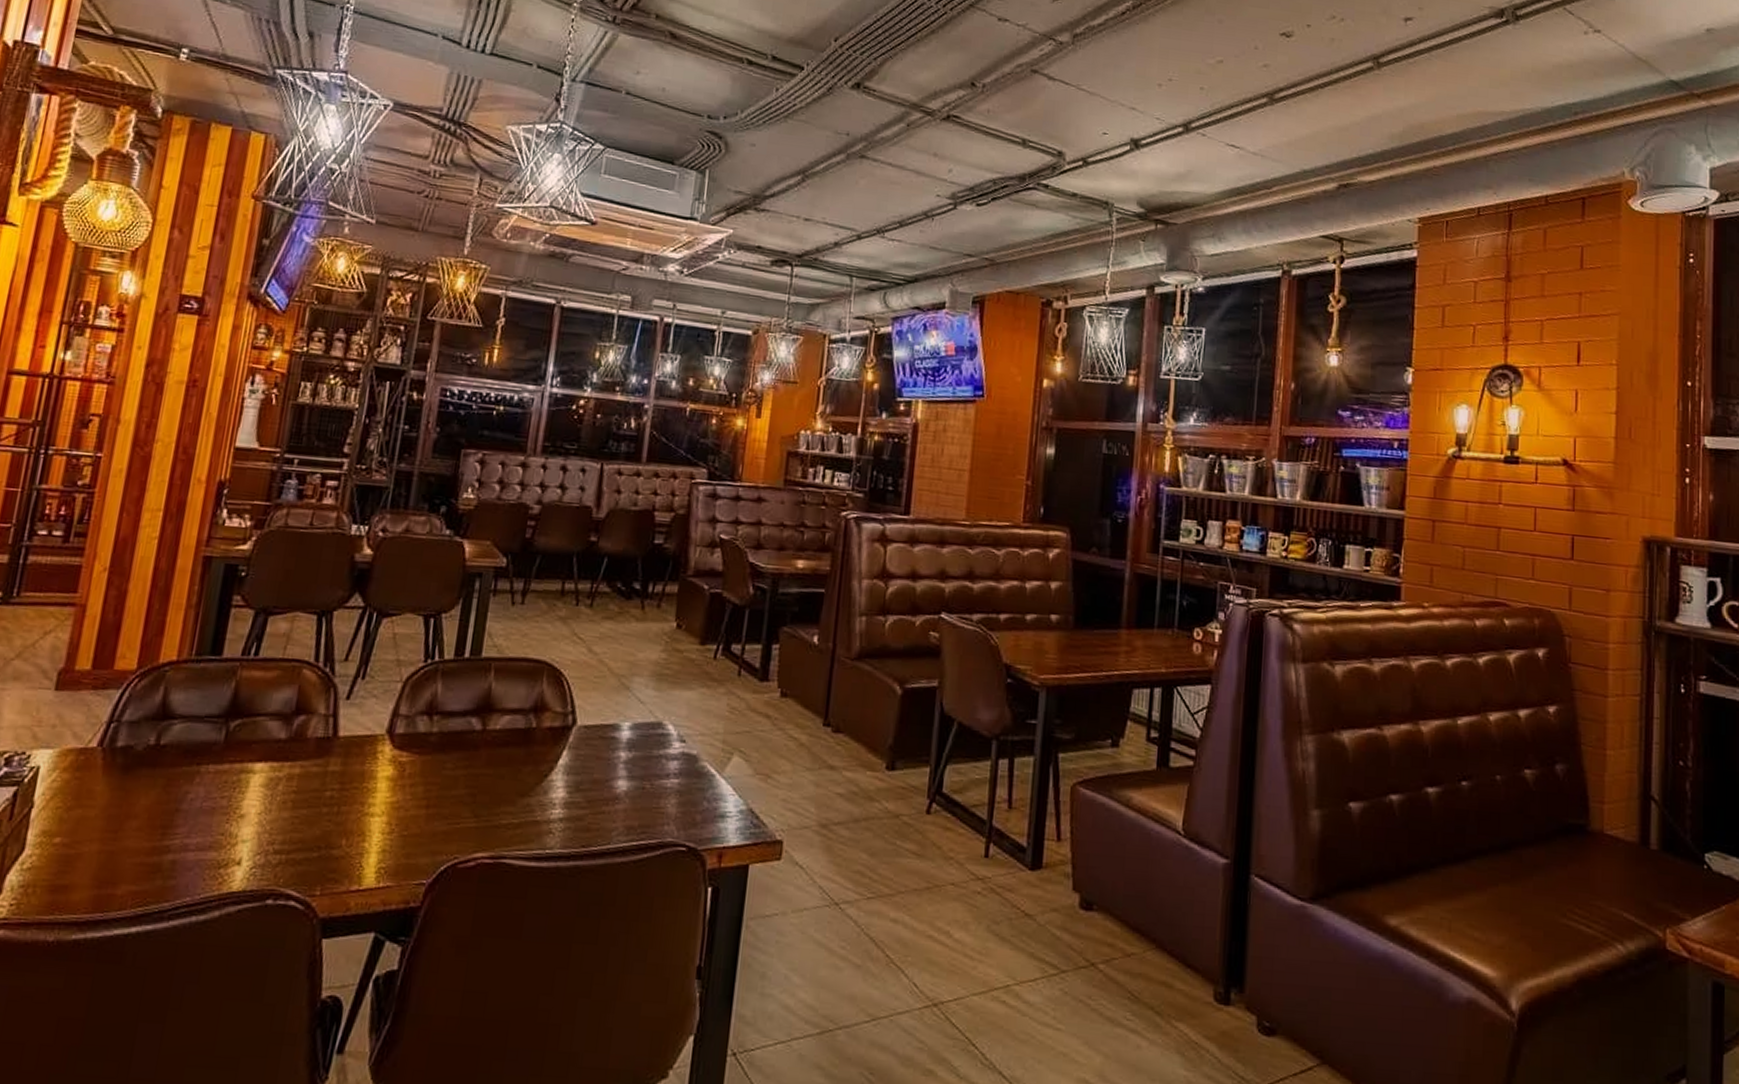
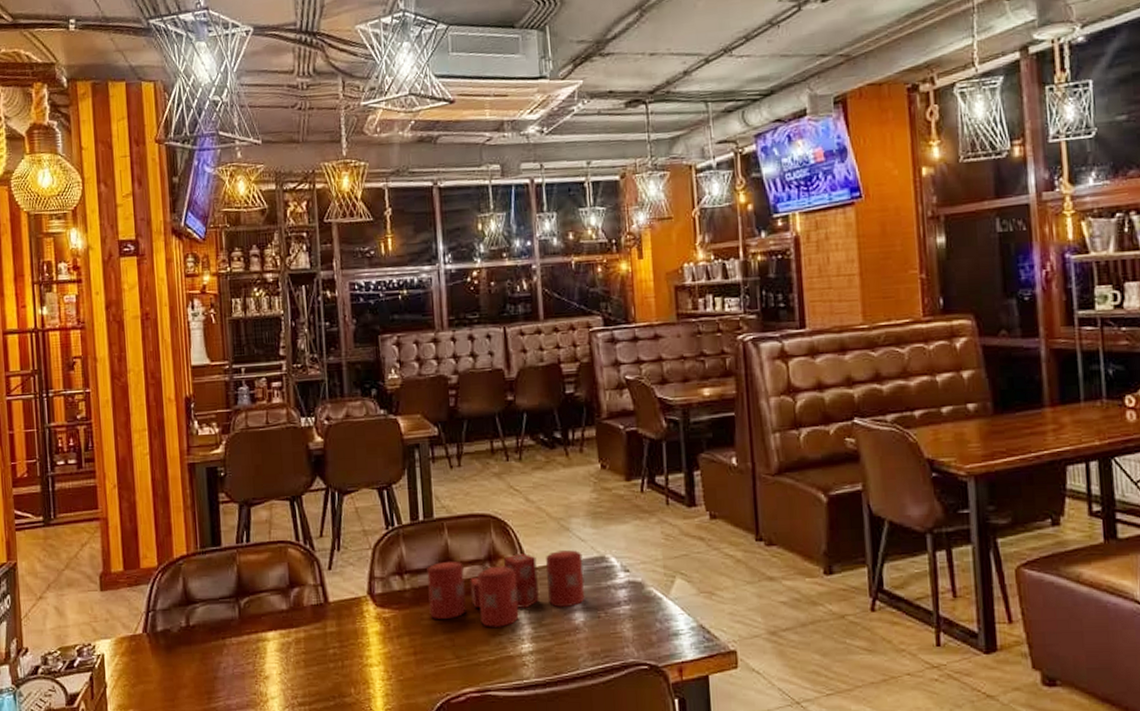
candle: none [454,706,639,787] -> present [427,550,586,627]

